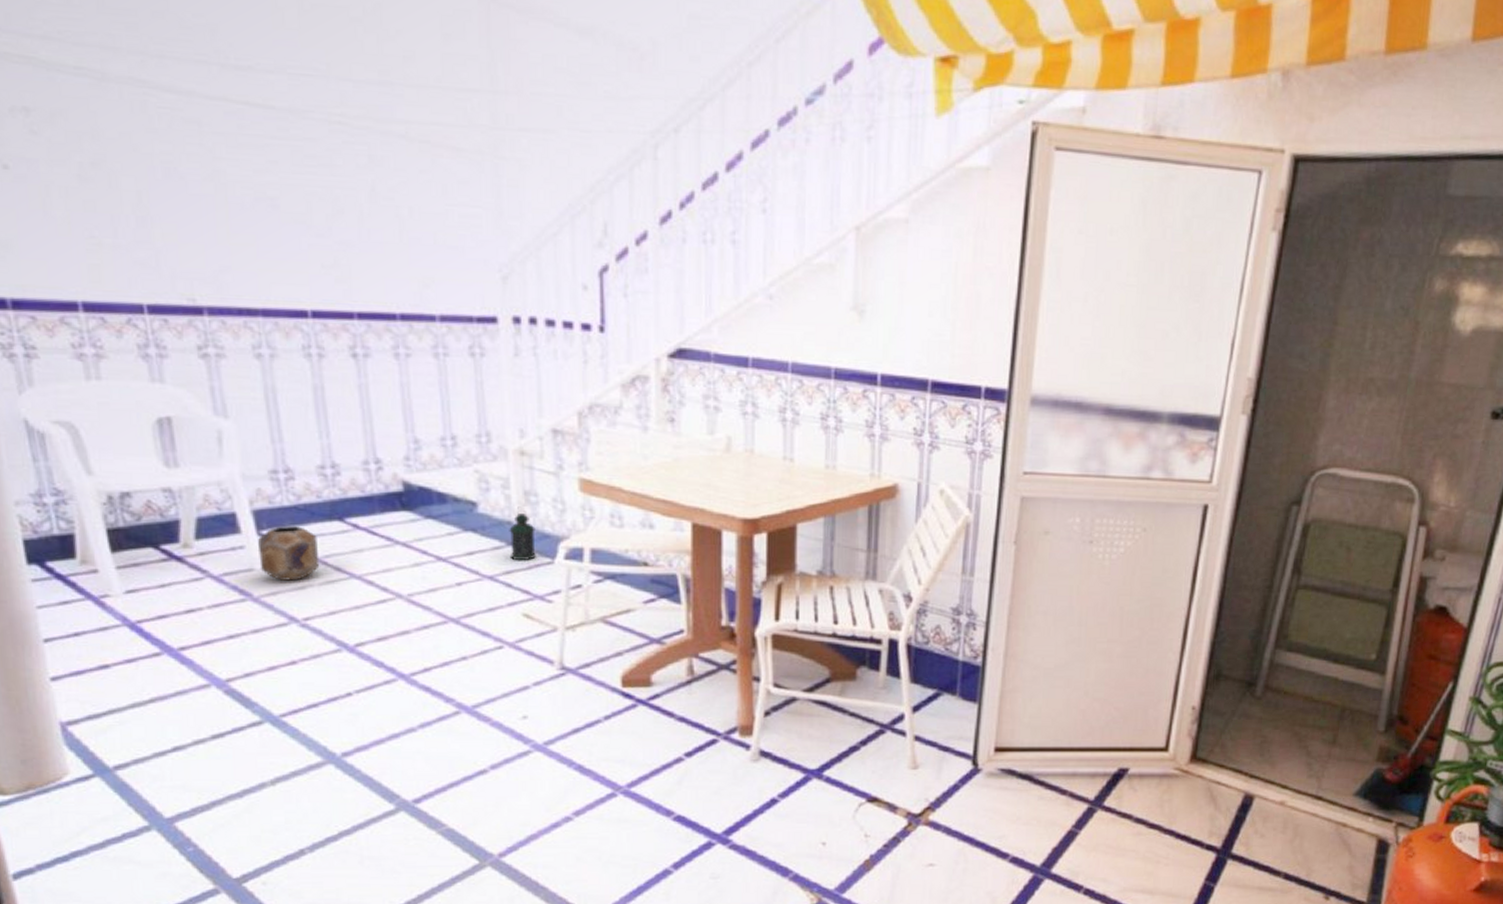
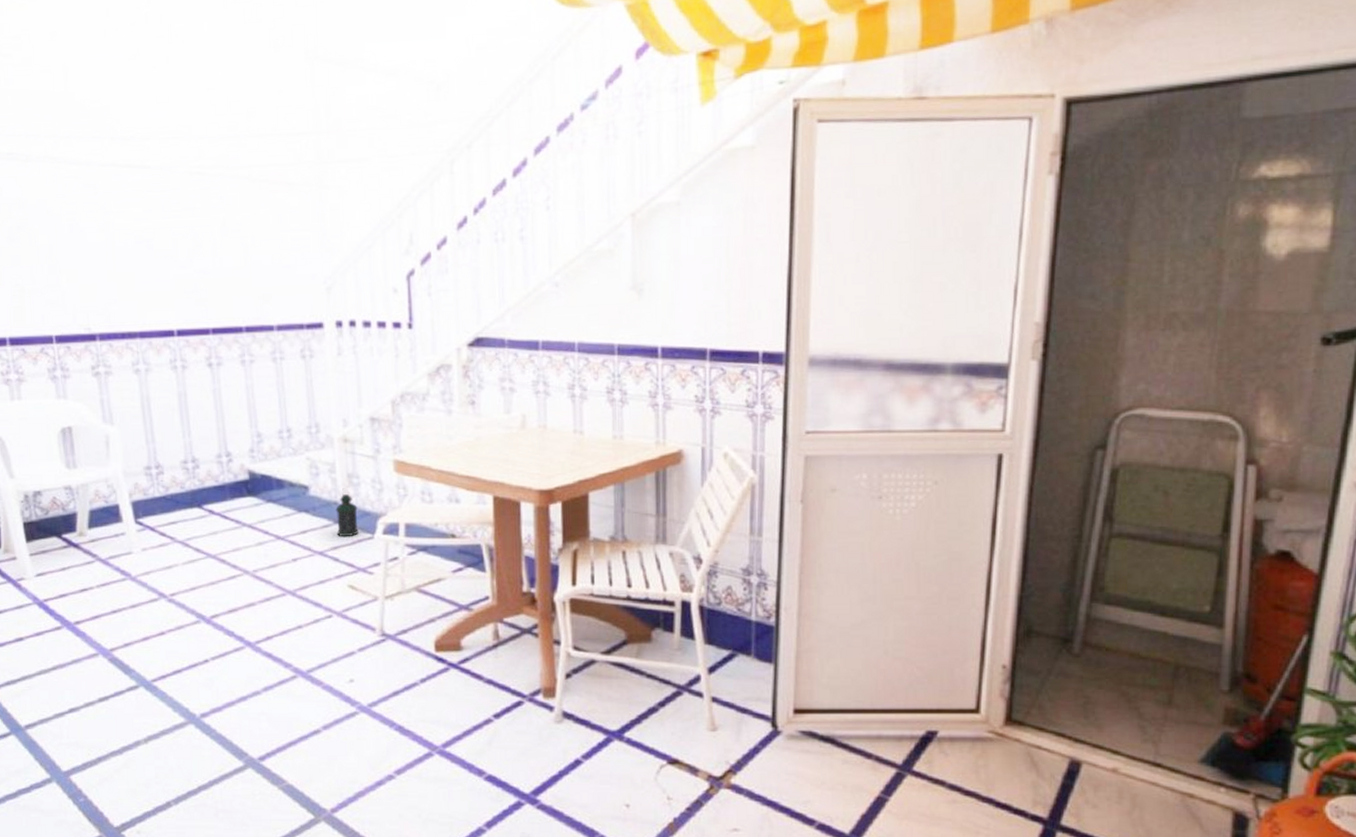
planter: present [258,526,320,581] -> none [136,514,183,562]

